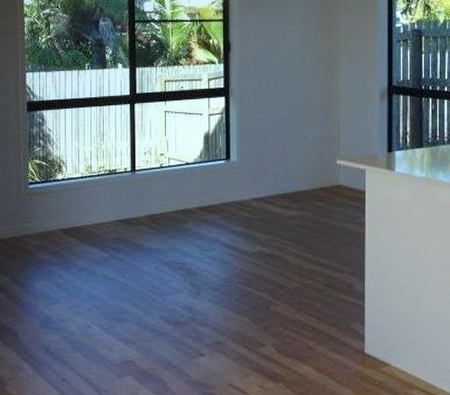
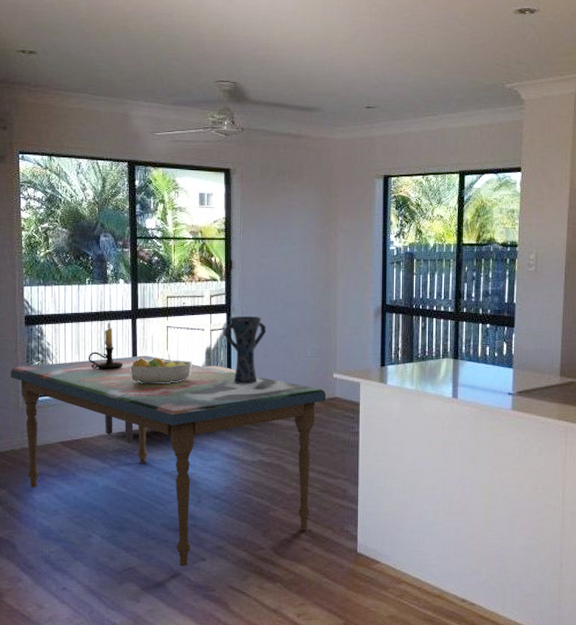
dining table: none [13,141,330,362] -> present [10,355,327,567]
candle holder: none [87,106,122,156] -> present [88,321,123,370]
bench: none [104,152,235,231] -> present [105,366,236,443]
fruit bowl: none [128,142,190,171] -> present [129,356,192,384]
vase: none [222,100,266,170] -> present [224,316,267,384]

